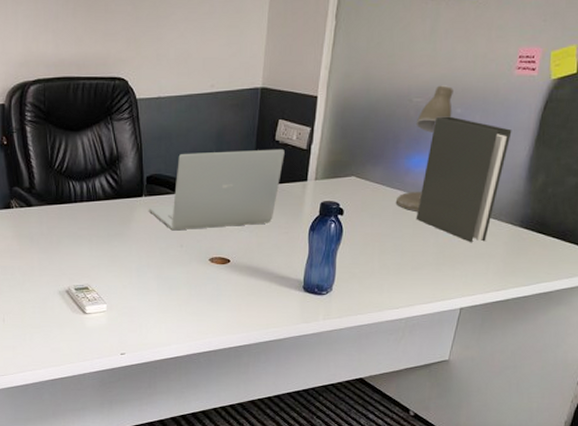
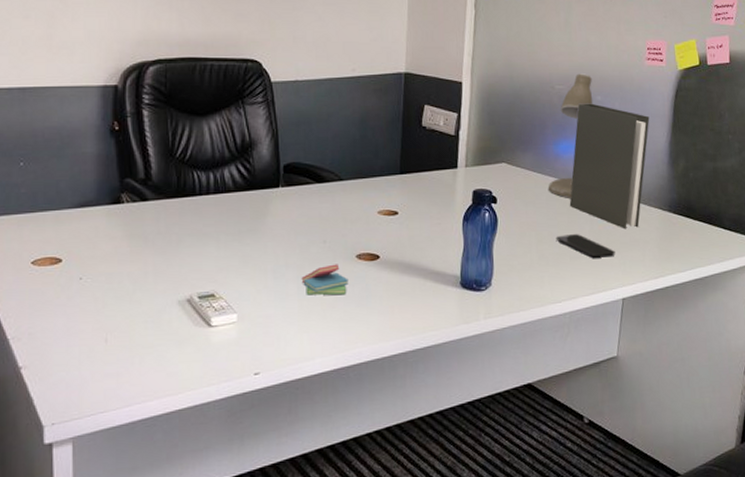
laptop: present [148,148,285,231] -> none [285,135,433,225]
sticky notes: none [161,266,202,293] -> present [301,264,349,295]
smartphone: none [399,246,458,269] -> present [555,234,615,258]

